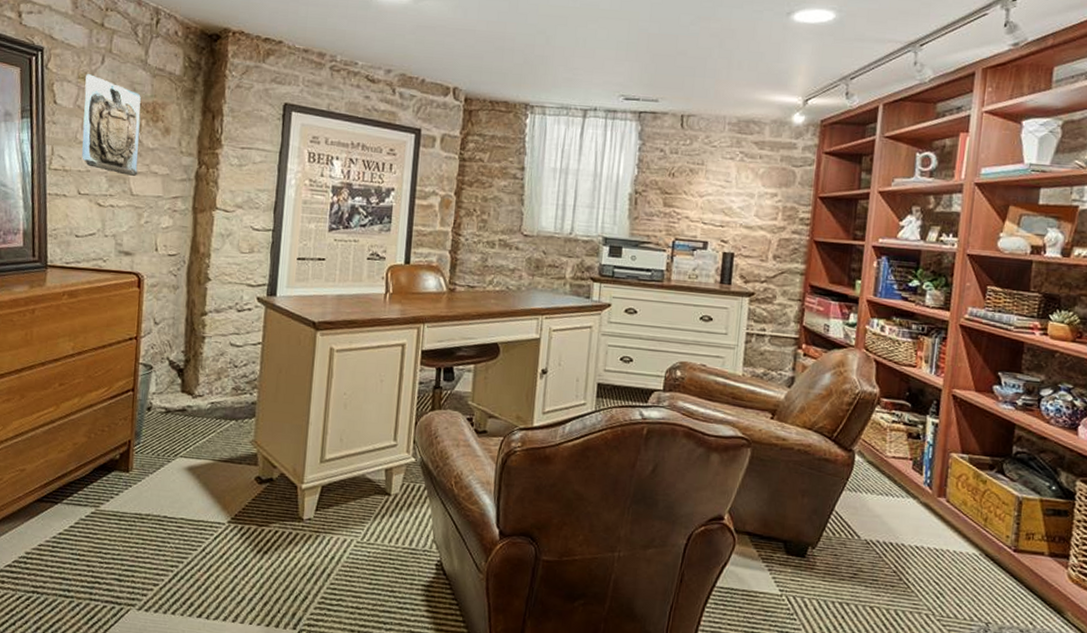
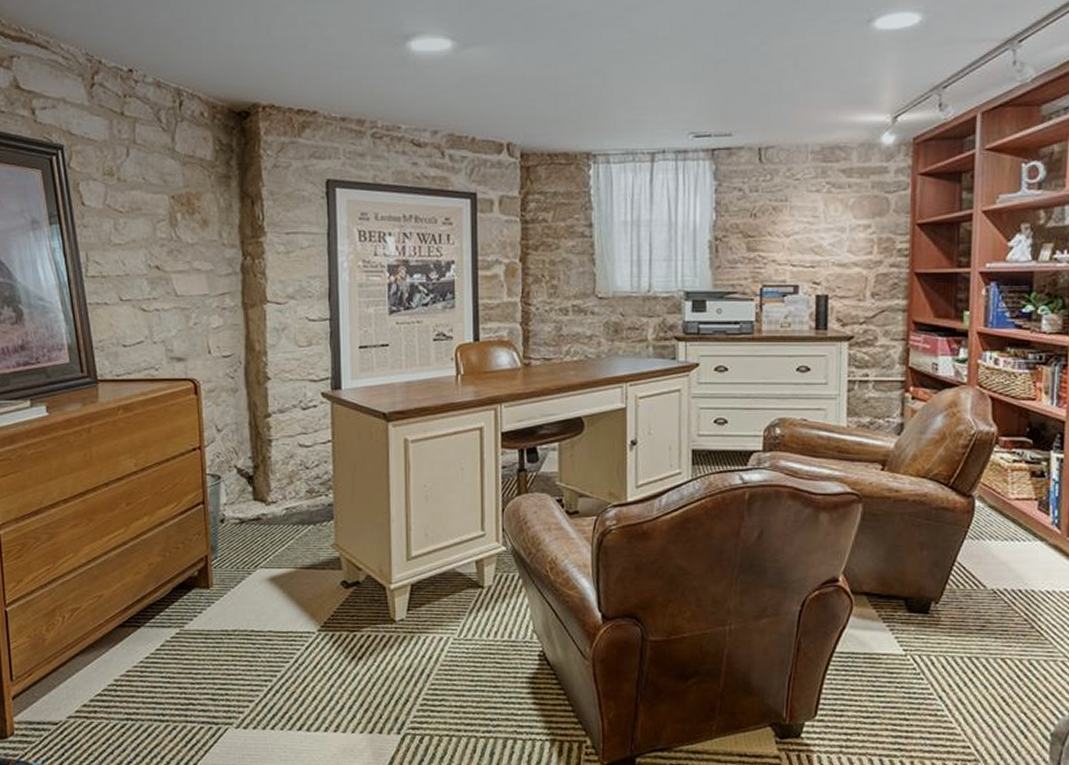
wall sculpture: present [82,74,141,177] -> none [112,169,180,276]

